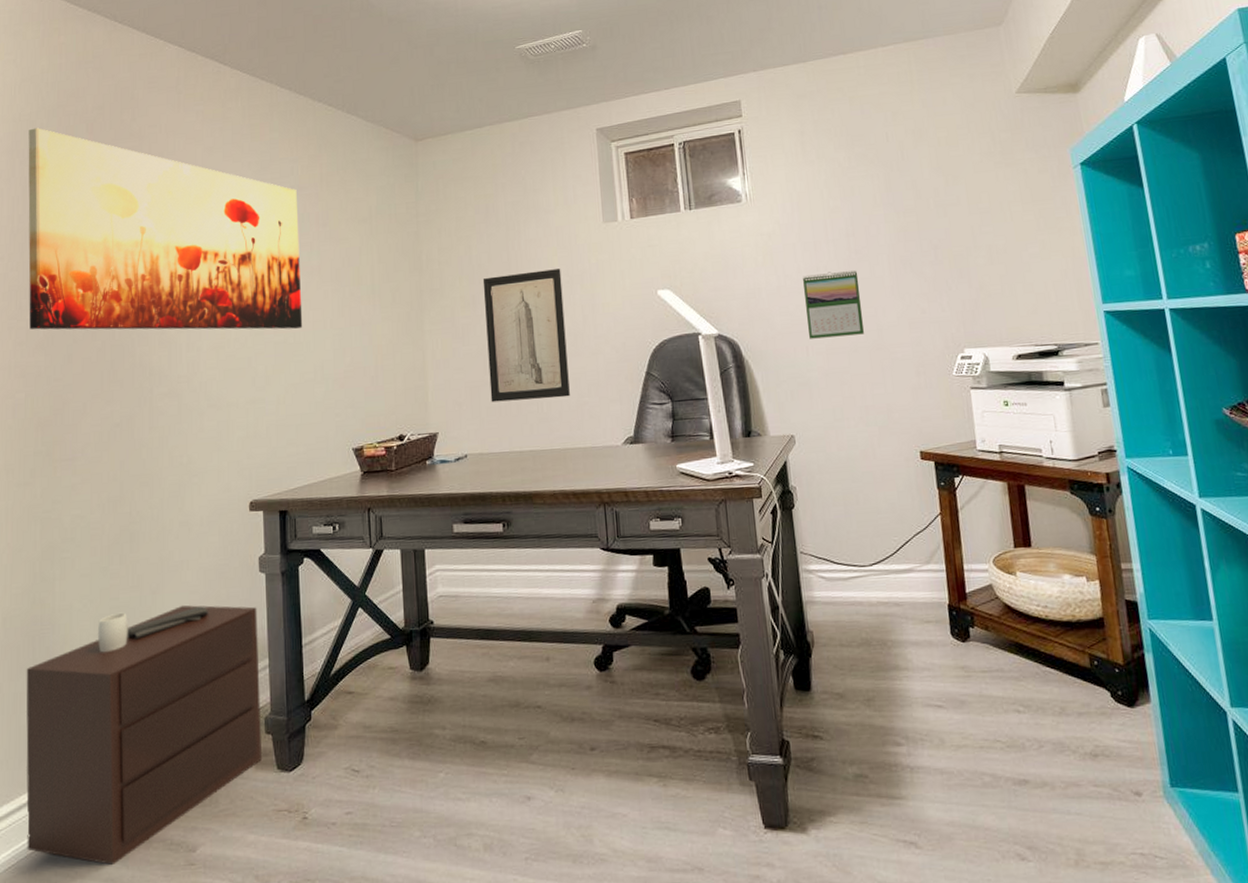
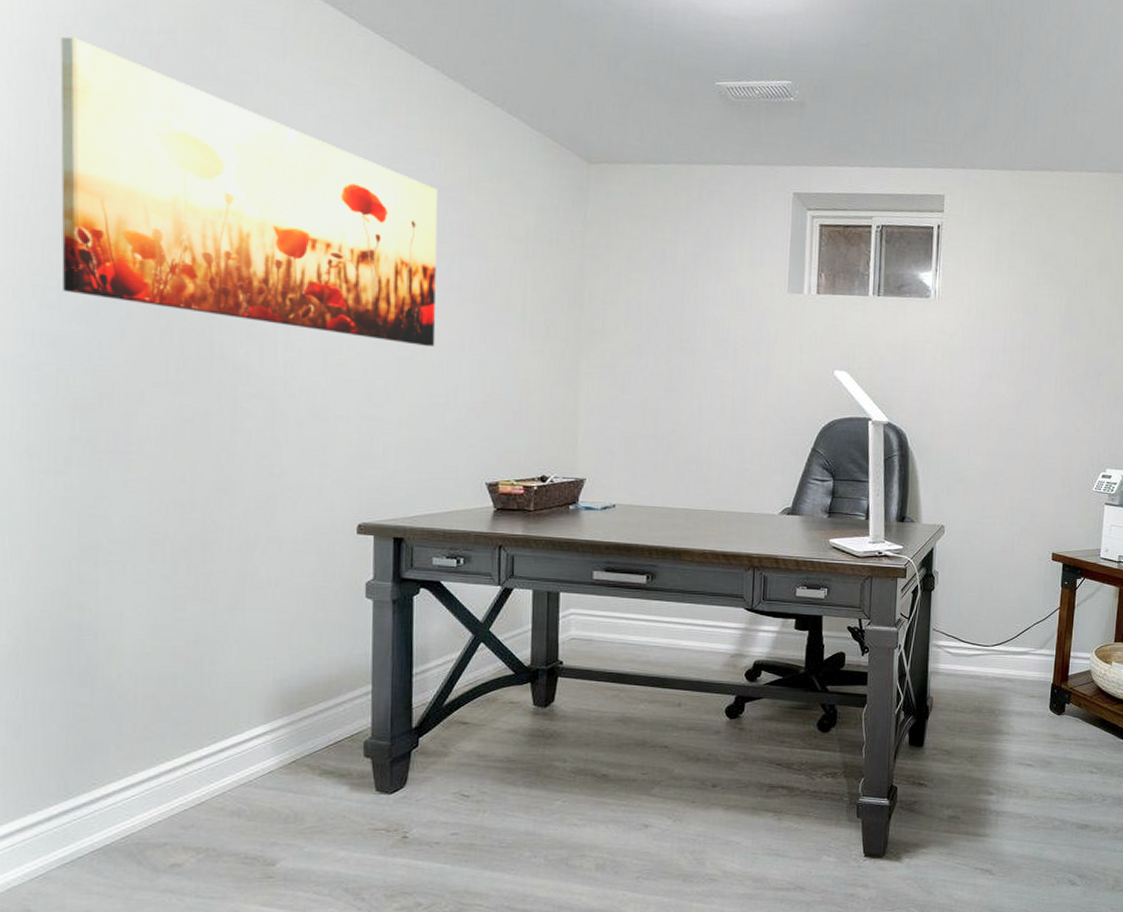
nightstand: present [26,605,262,865] -> none [58,623,361,876]
wall art: present [482,268,570,403] -> none [647,327,738,462]
calendar: present [803,270,864,339] -> none [973,379,1027,443]

